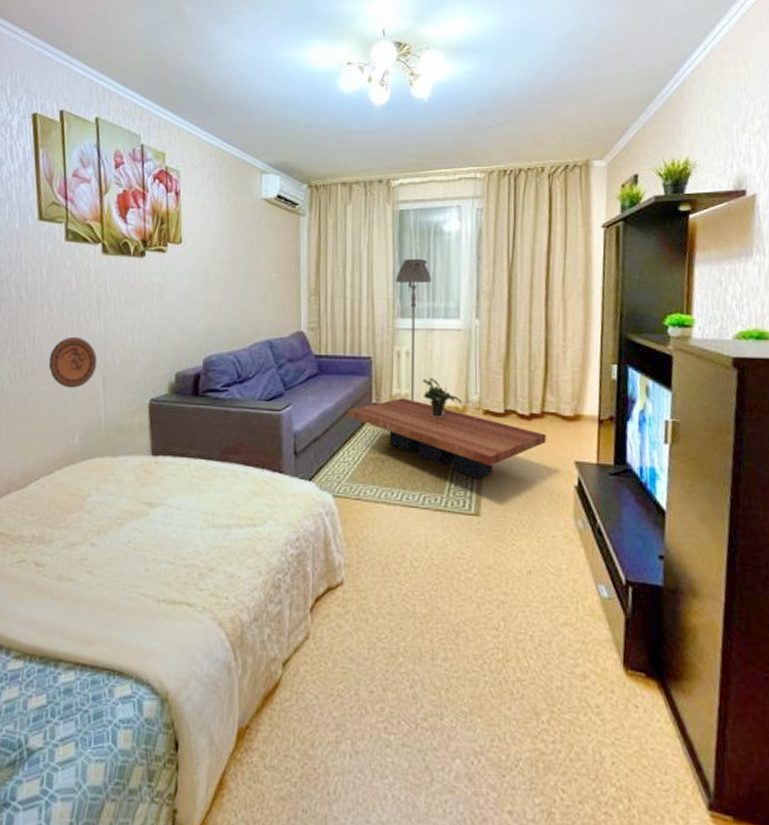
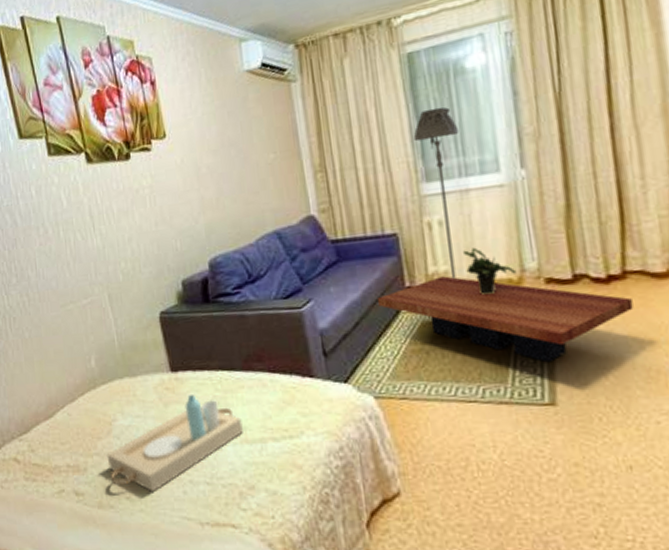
decorative plate: present [48,336,97,388] -> none [53,255,101,311]
serving tray: none [74,479,212,567] -> present [106,395,243,492]

